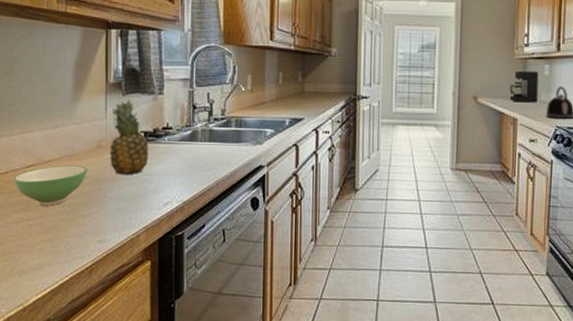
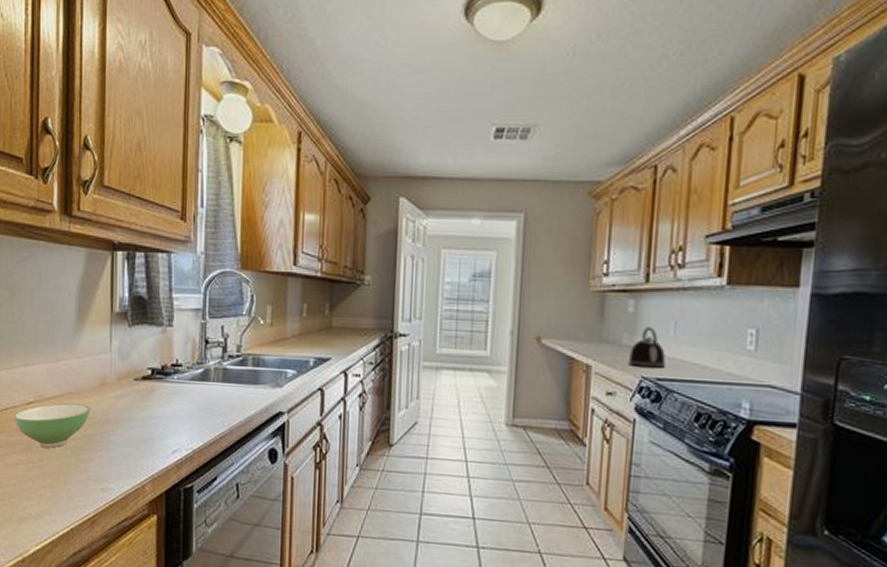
fruit: present [110,98,149,175] -> none [114,330,156,417]
coffee maker: present [509,70,539,103] -> none [582,306,621,347]

